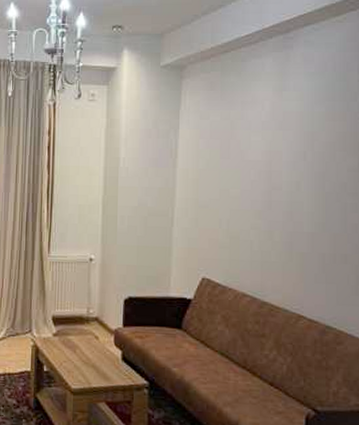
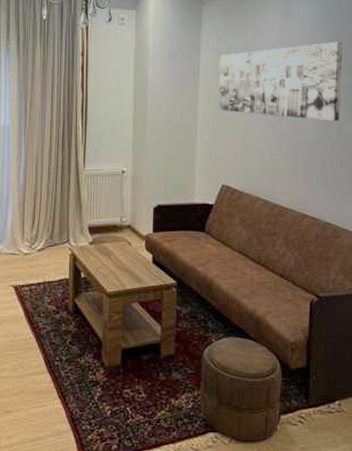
wall art: none [199,118,349,210] -> present [218,41,343,122]

